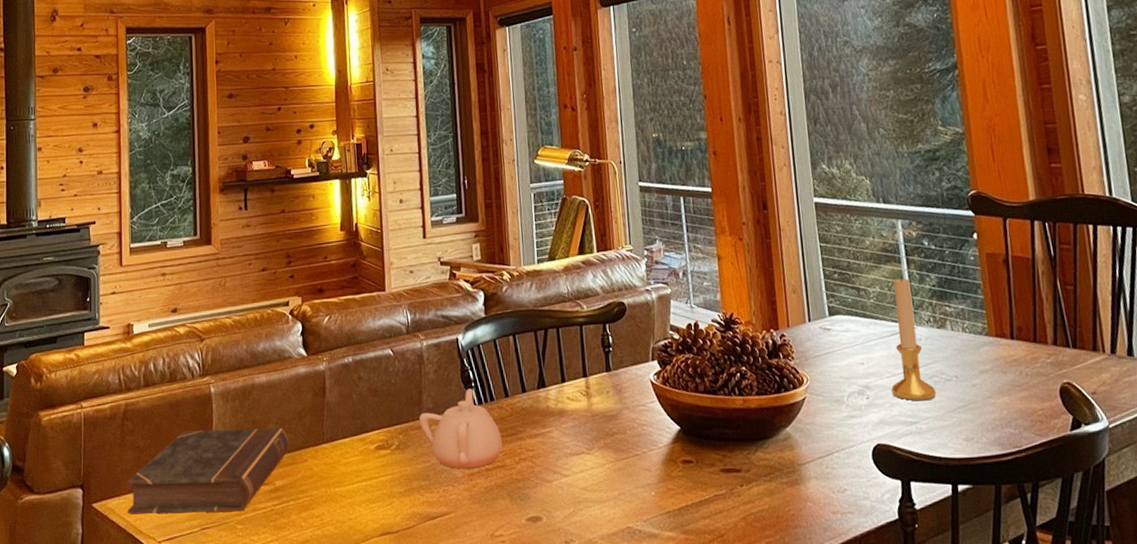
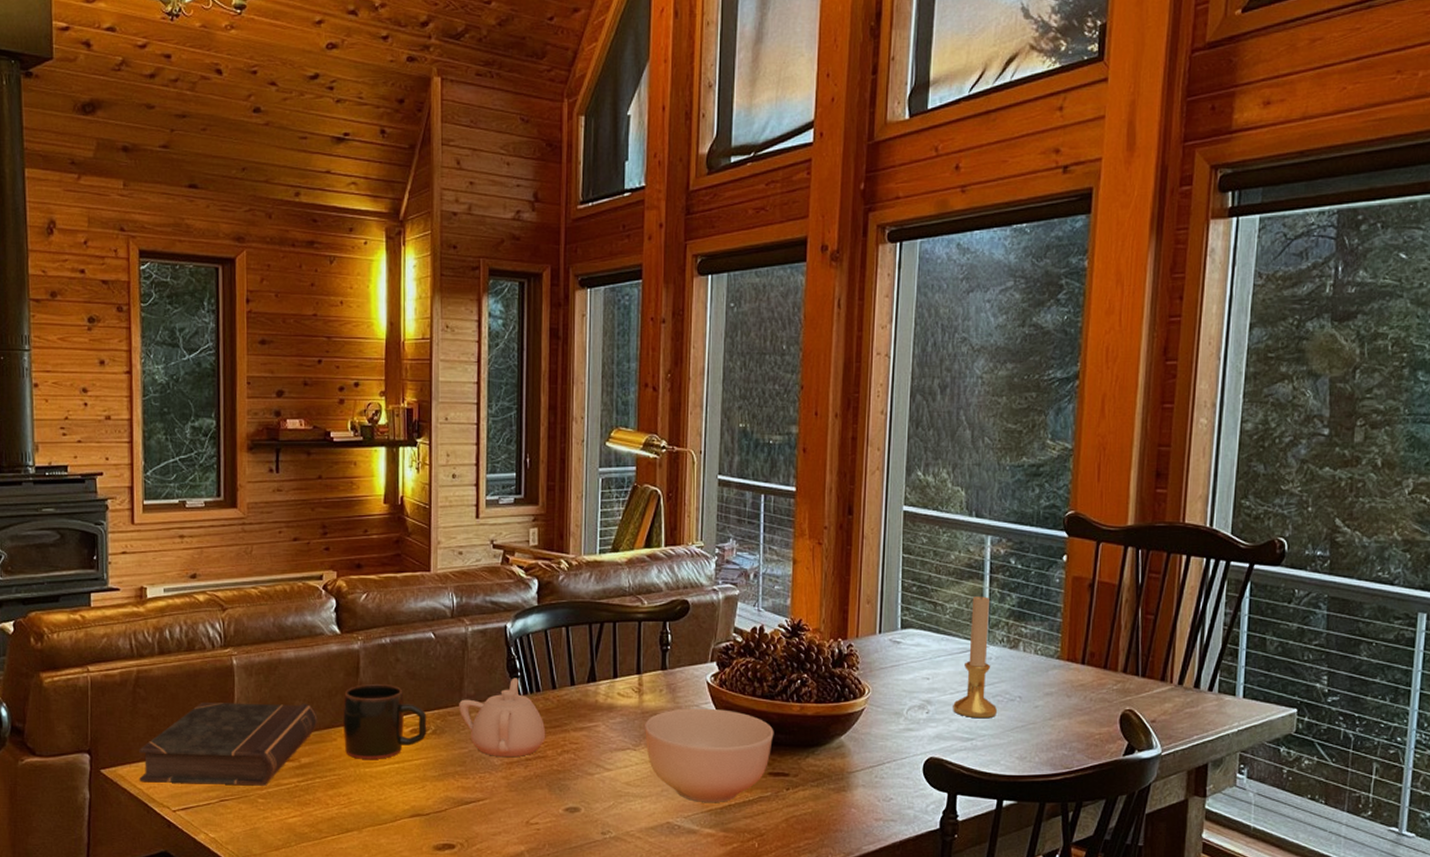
mug: none [312,402,391,479] -> present [343,683,427,759]
bowl: none [595,407,722,504] -> present [644,708,774,802]

